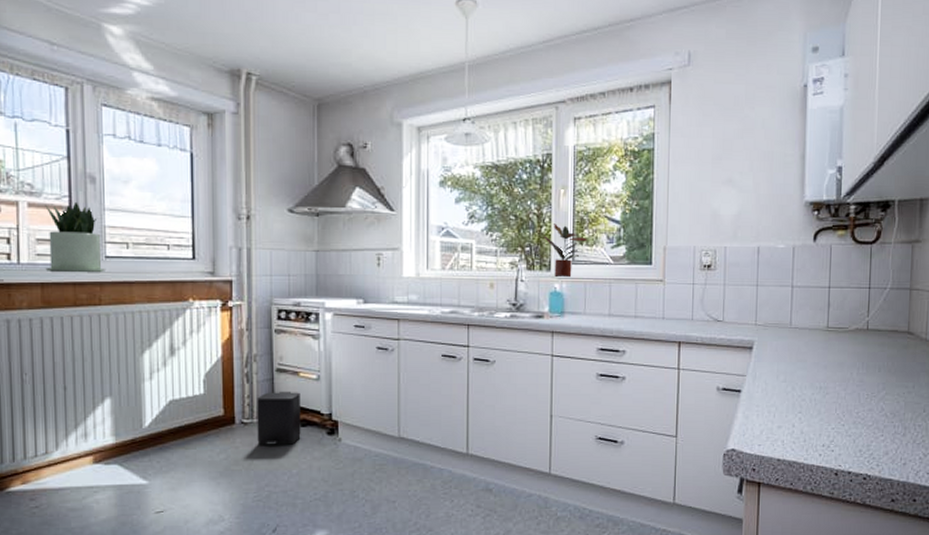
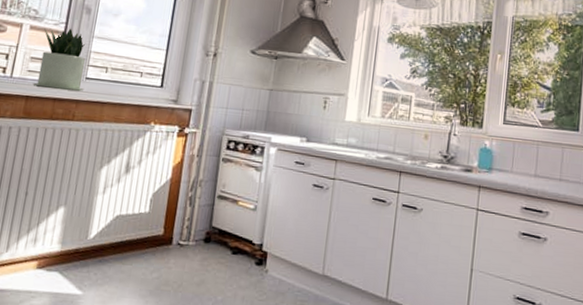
pedal bin: present [257,391,301,445] -> none [189,217,237,271]
potted plant: present [544,224,587,278] -> none [479,85,519,137]

